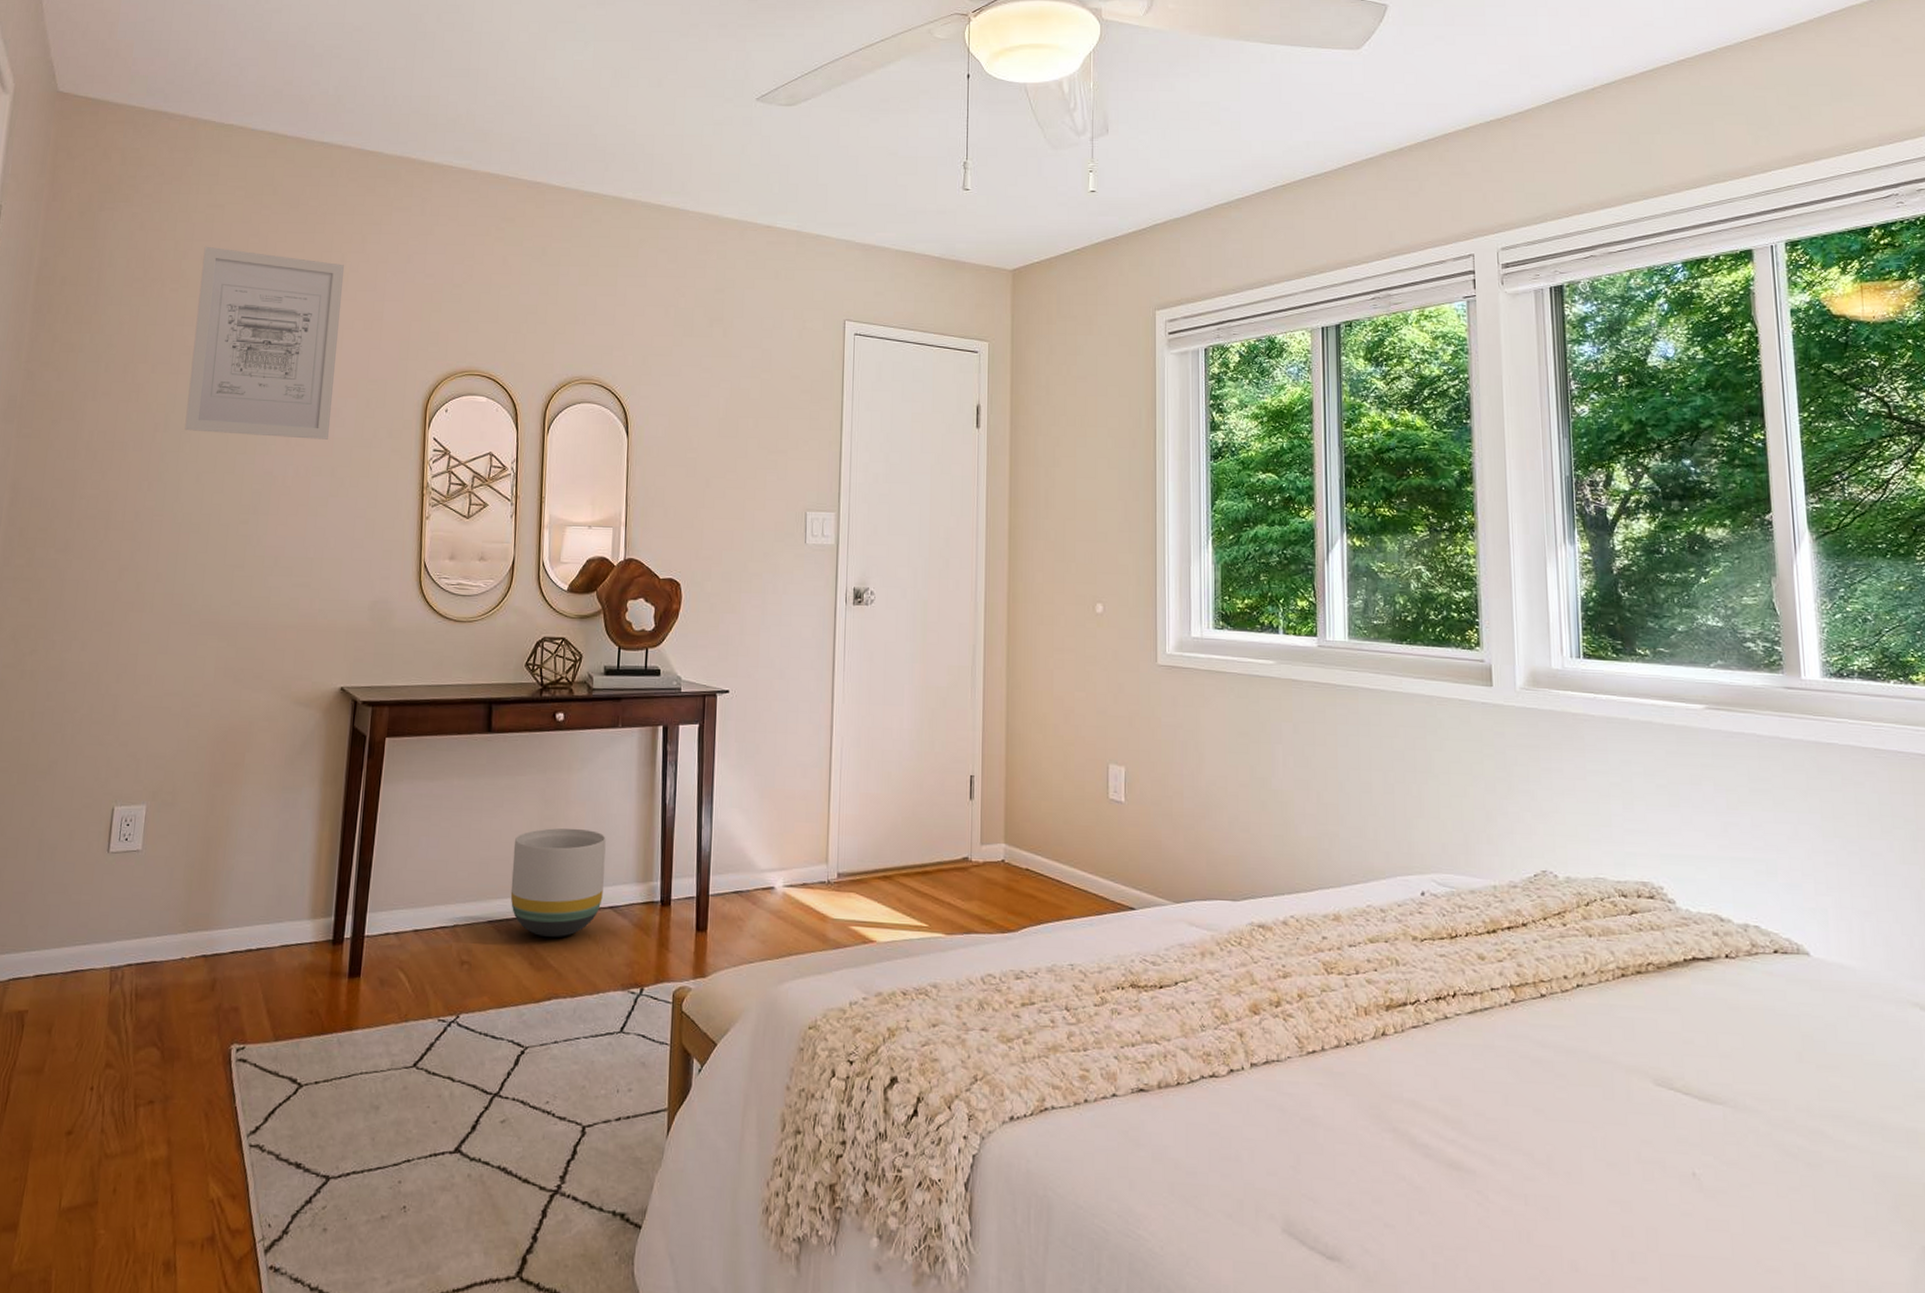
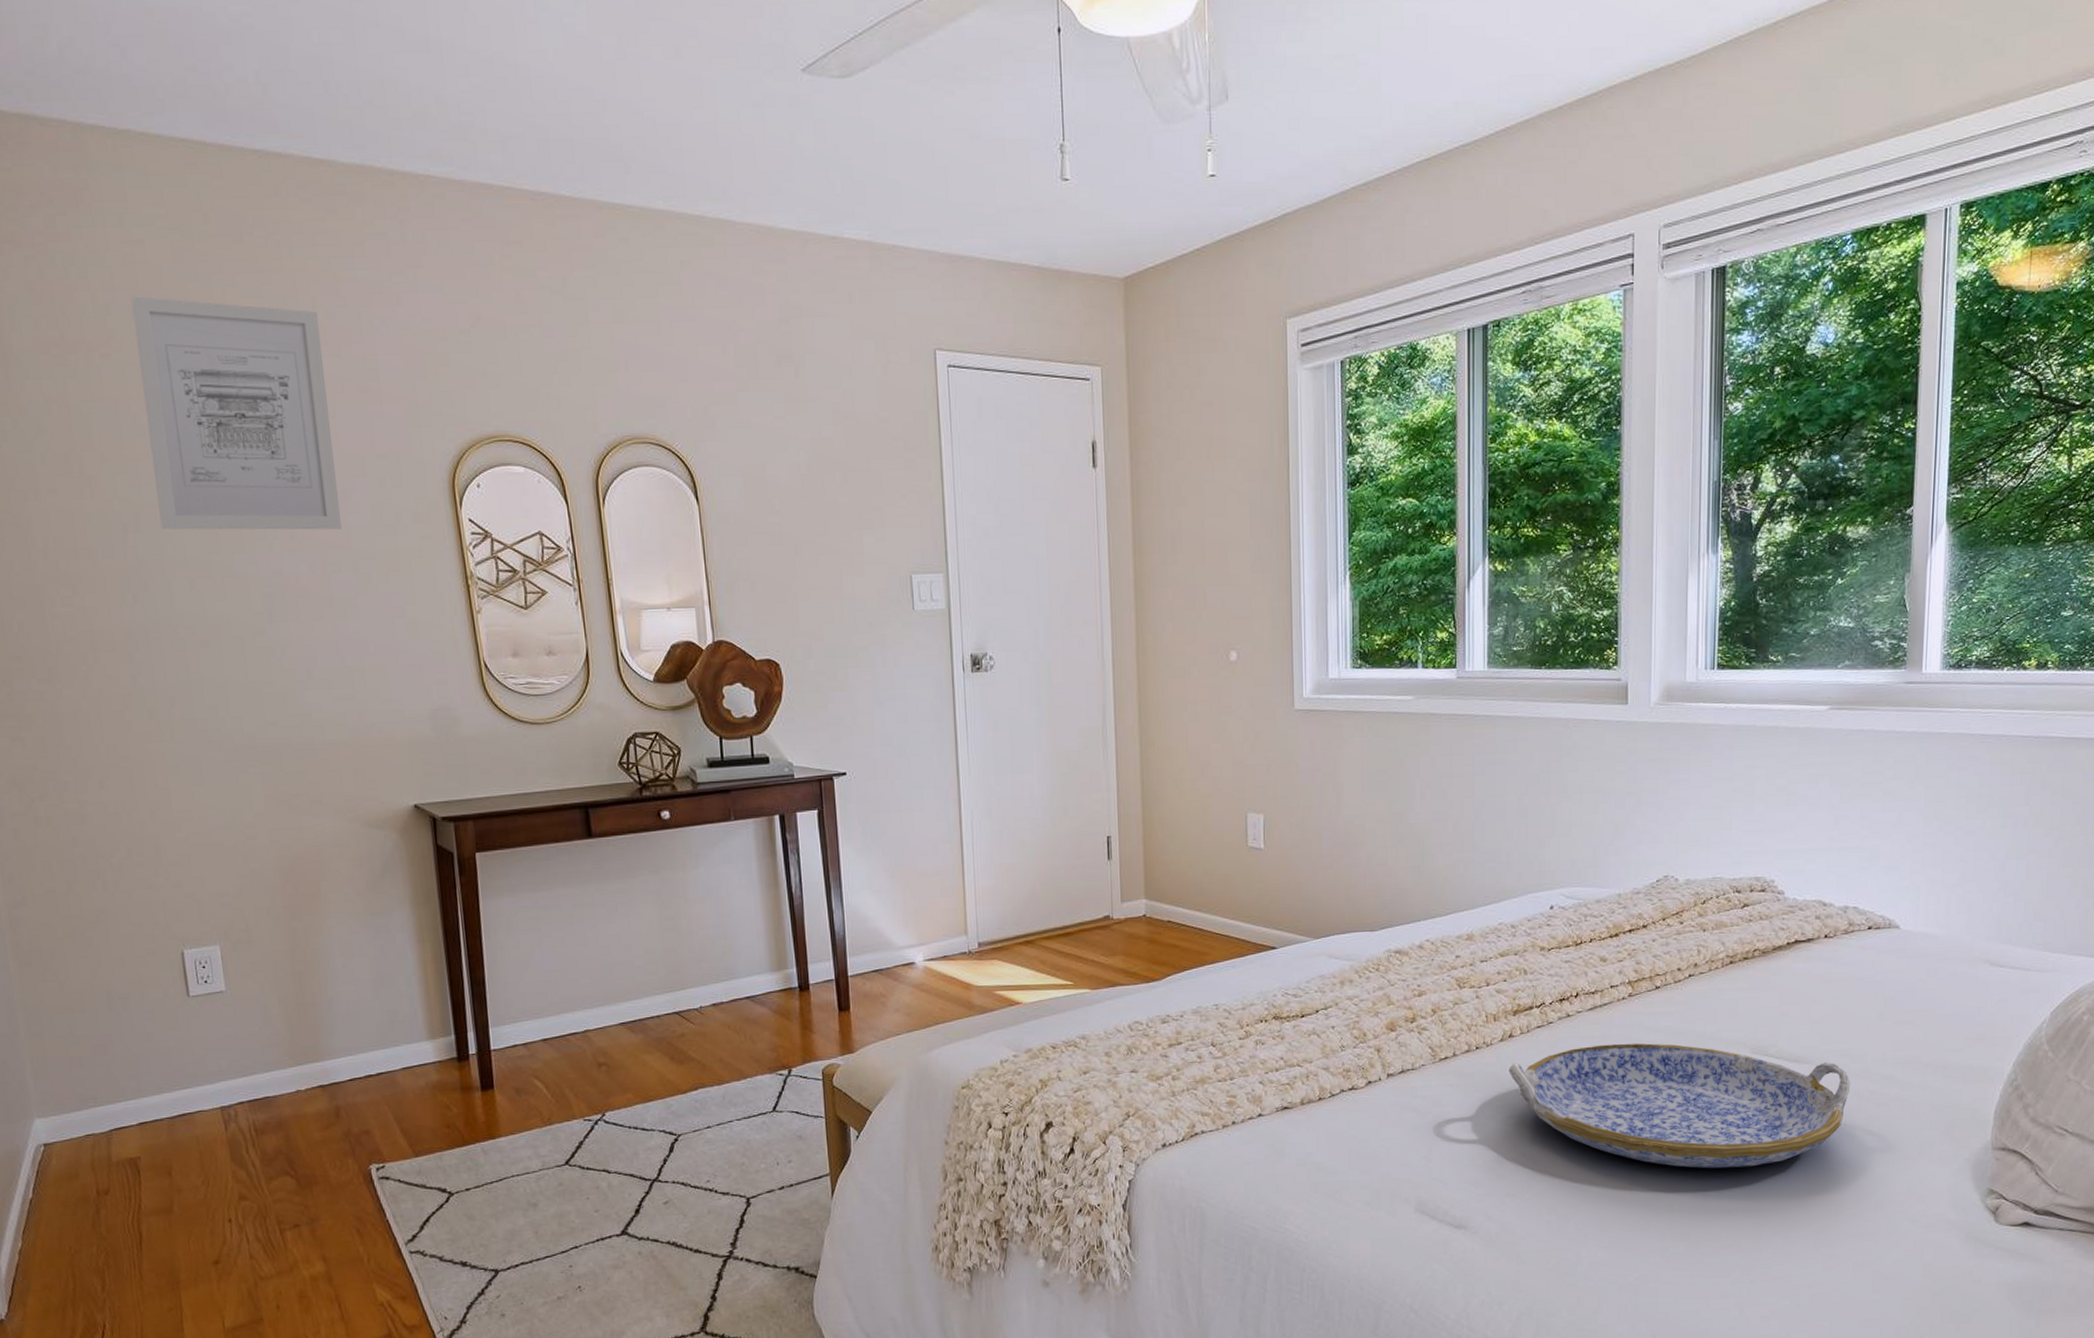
planter: present [510,828,606,937] -> none [635,925,738,1032]
serving tray: none [1382,1055,1774,1225] -> present [1509,1043,1851,1169]

